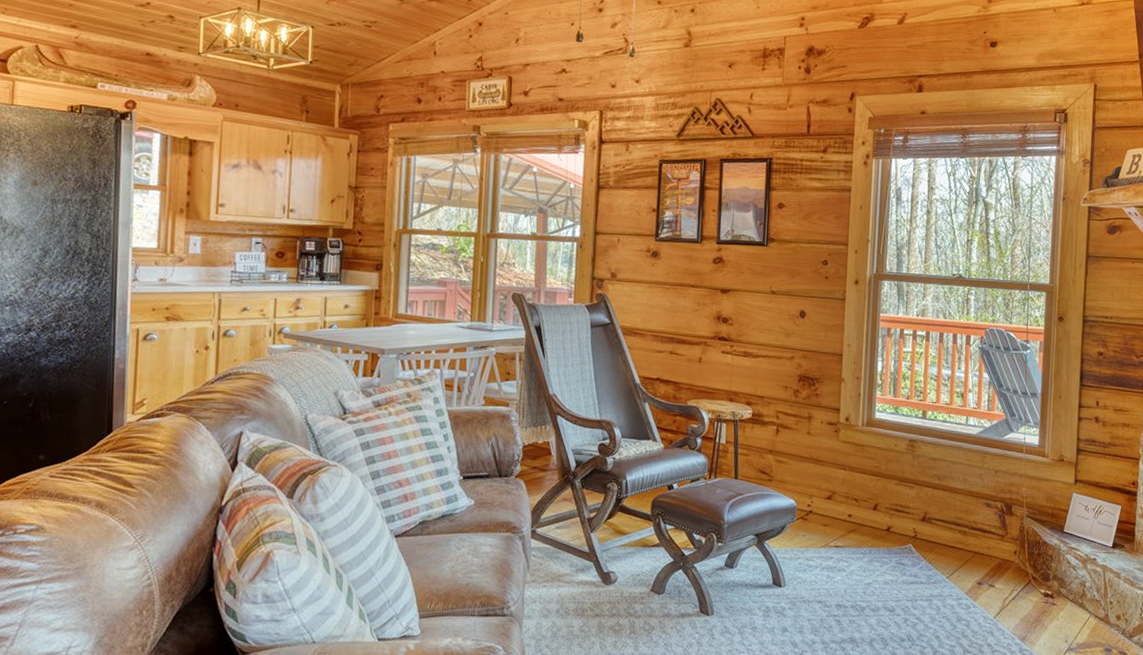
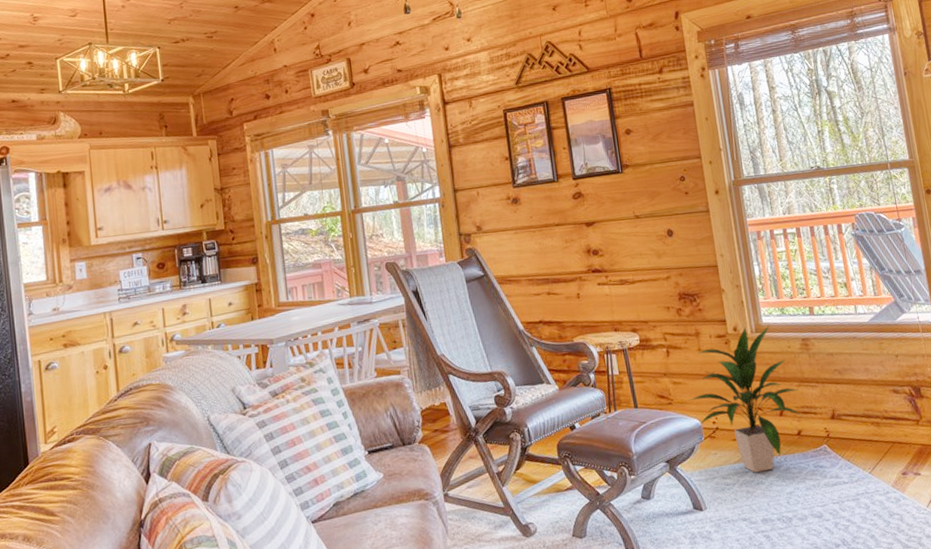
indoor plant: none [788,418,896,560] -> present [688,325,803,473]

